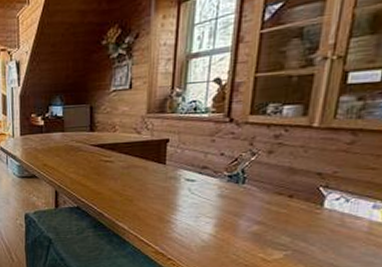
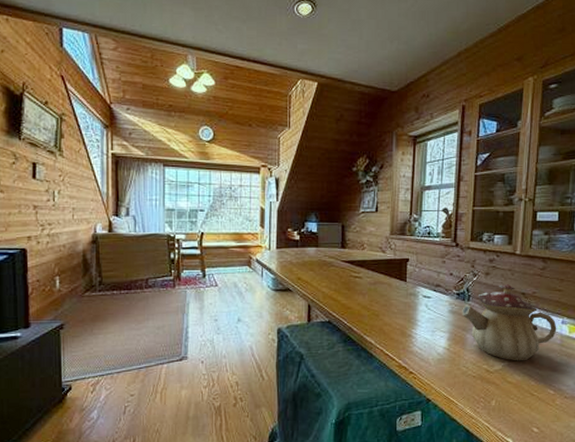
teapot: none [234,162,365,250] -> present [462,283,557,361]

